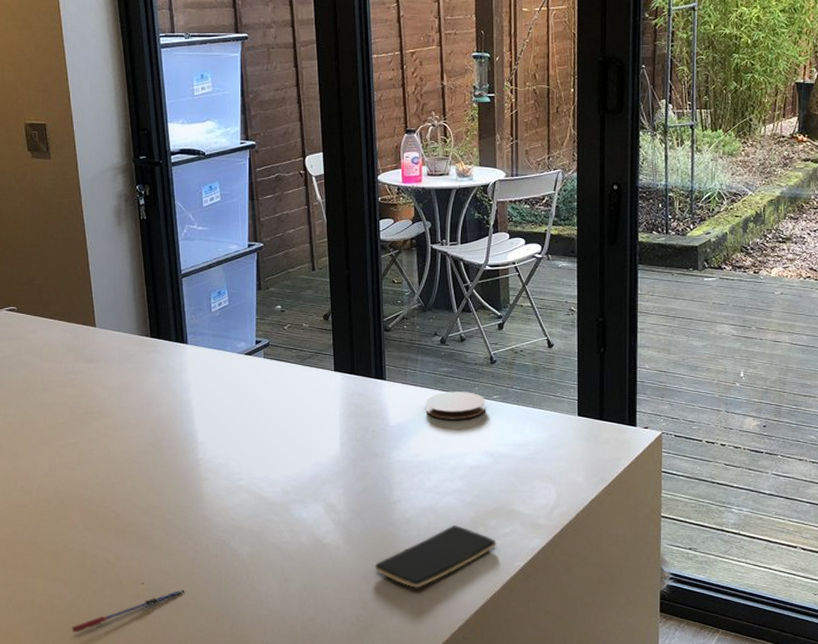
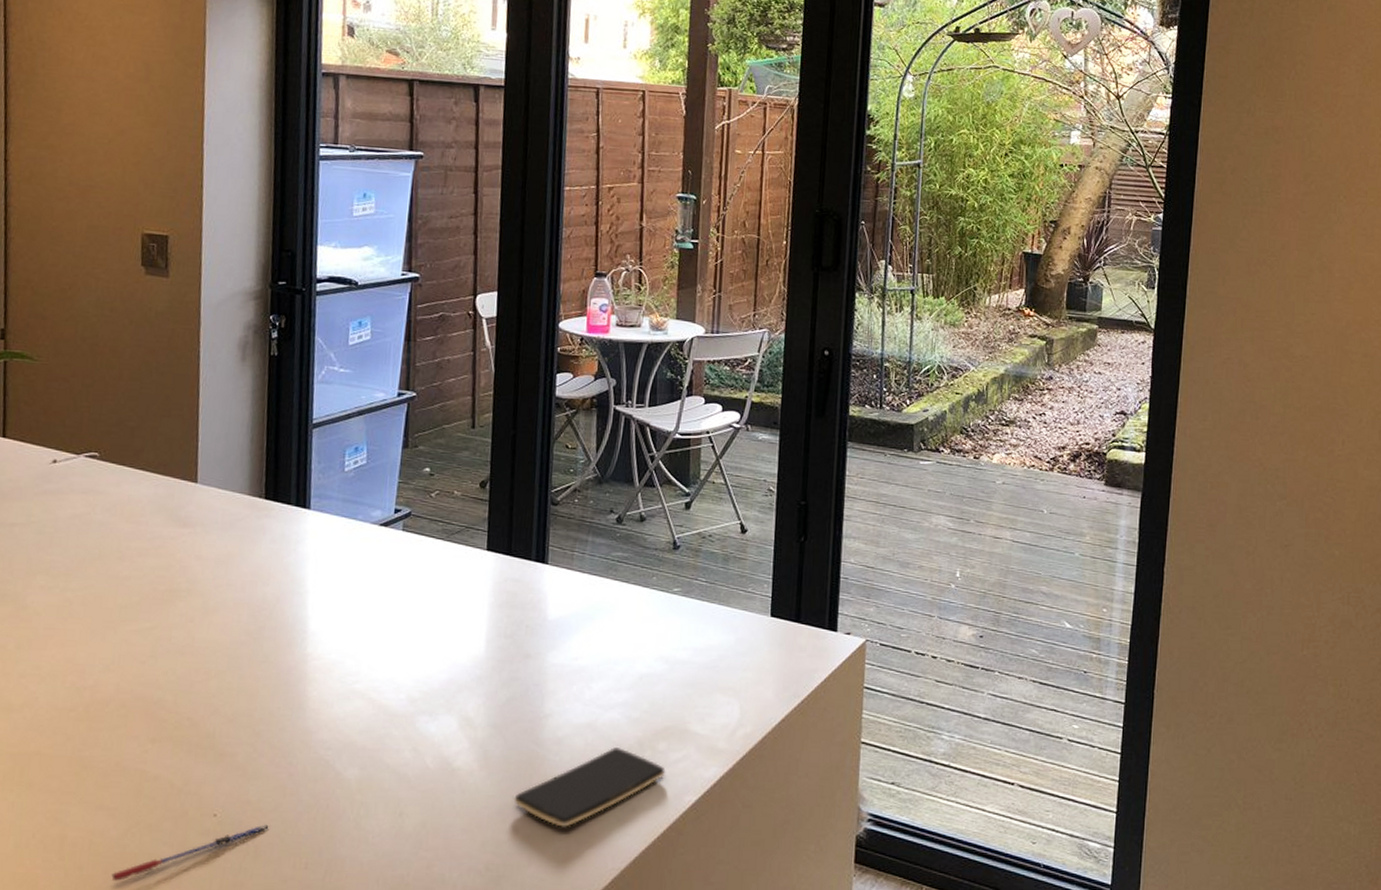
coaster: present [425,391,485,420] -> none [592,581,664,616]

